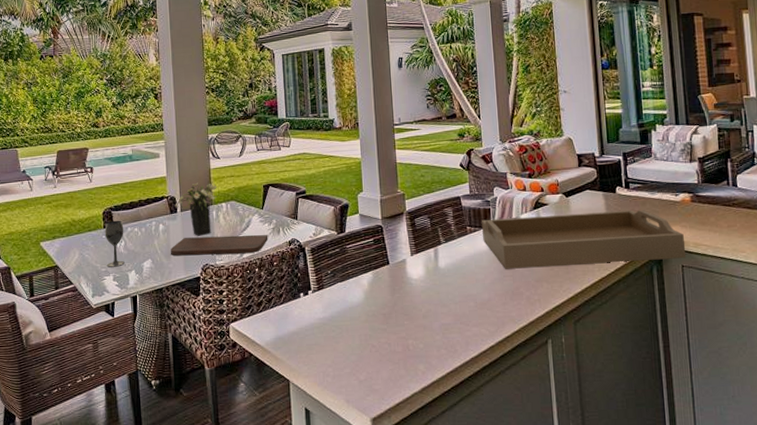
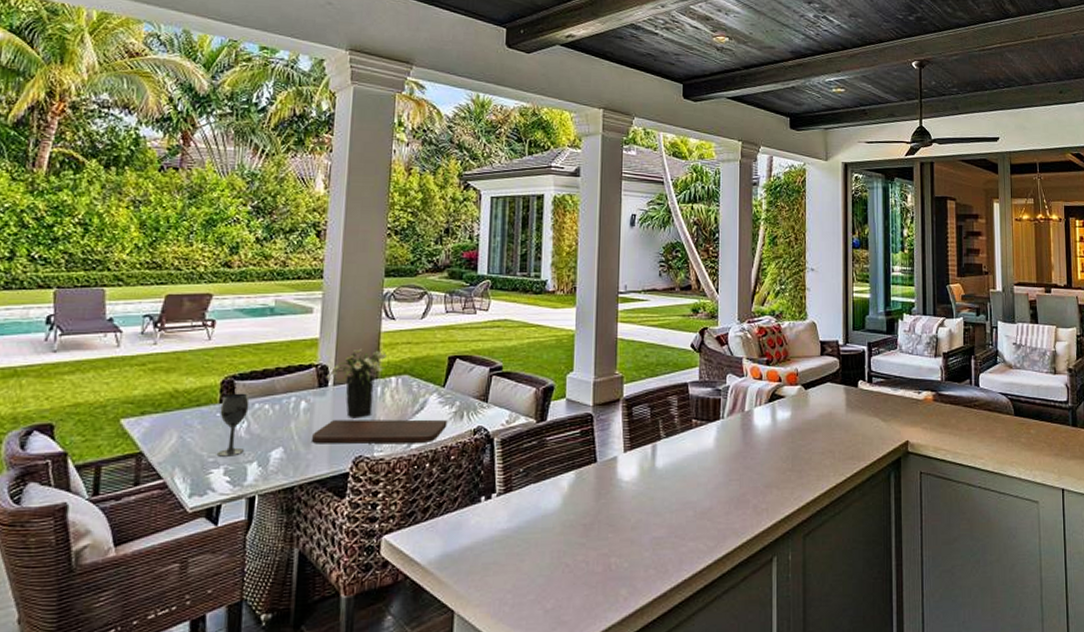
serving tray: present [481,210,687,269] -> none [709,408,925,472]

